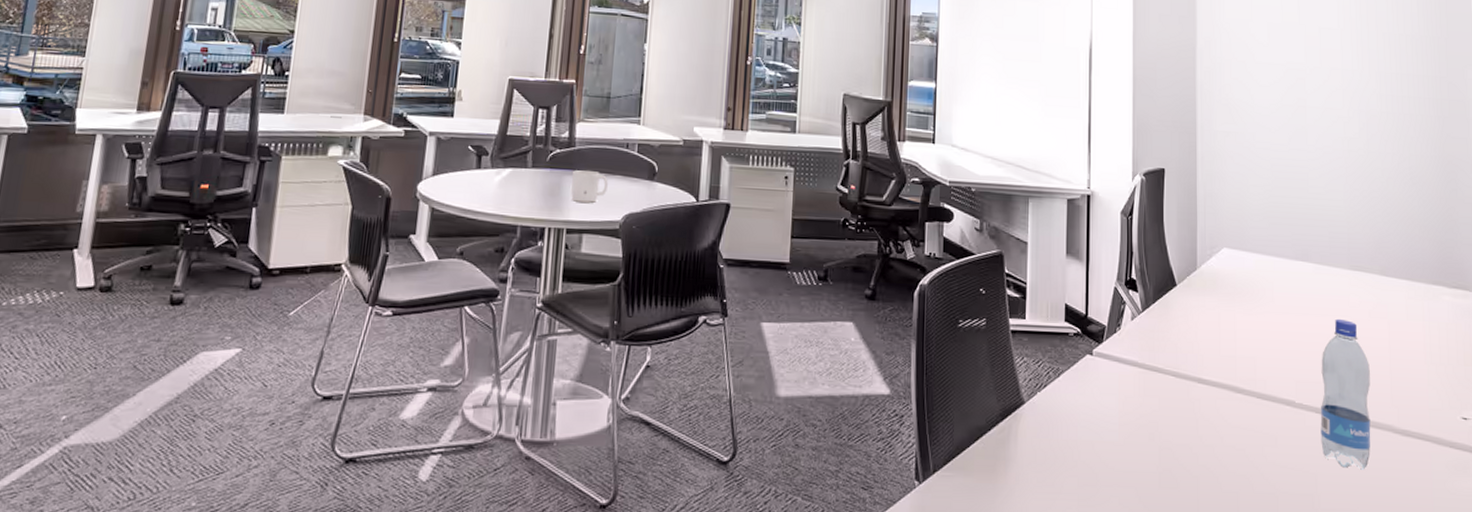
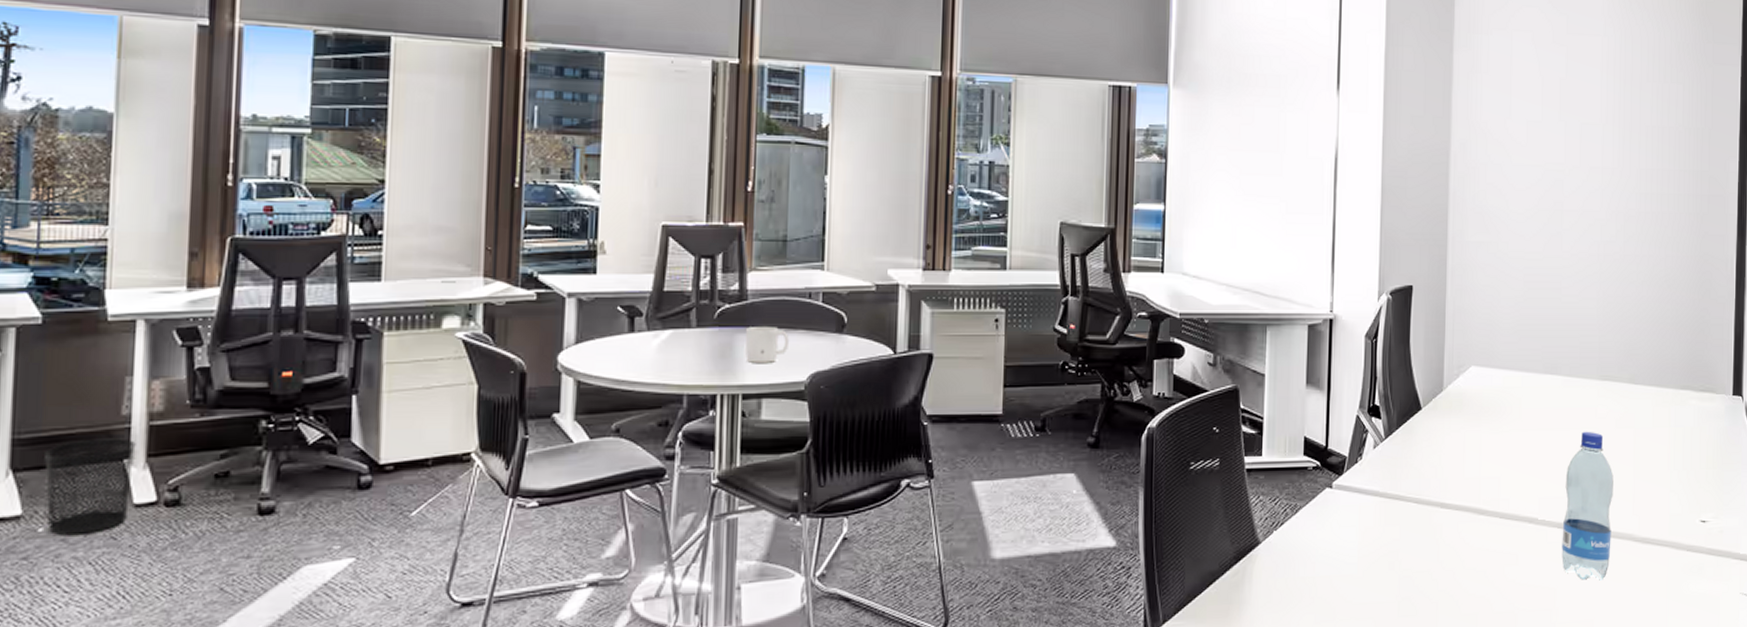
waste bin: none [9,230,84,310] -> present [45,438,136,535]

